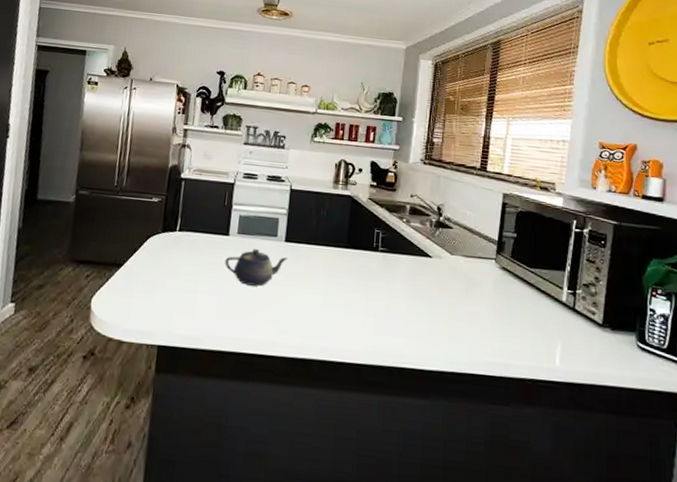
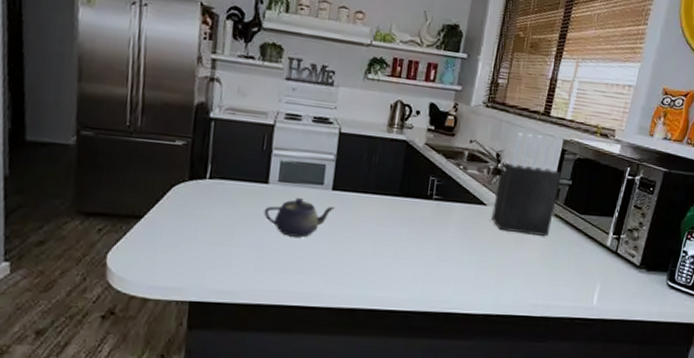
knife block: none [438,187,504,291] -> present [491,133,562,237]

